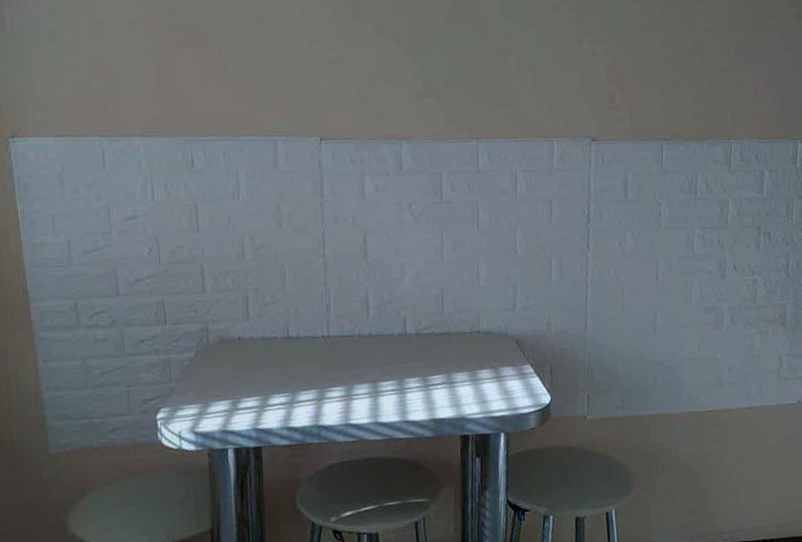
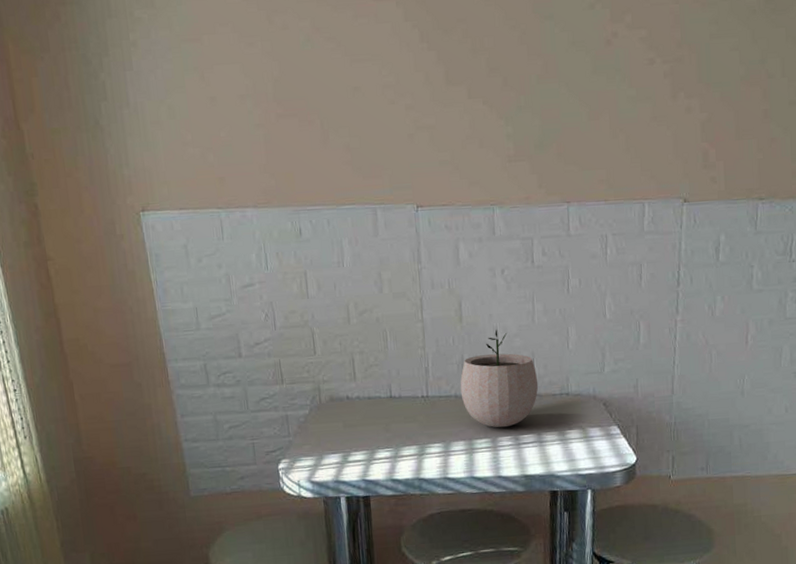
plant pot: none [364,265,448,369] -> present [460,329,539,428]

